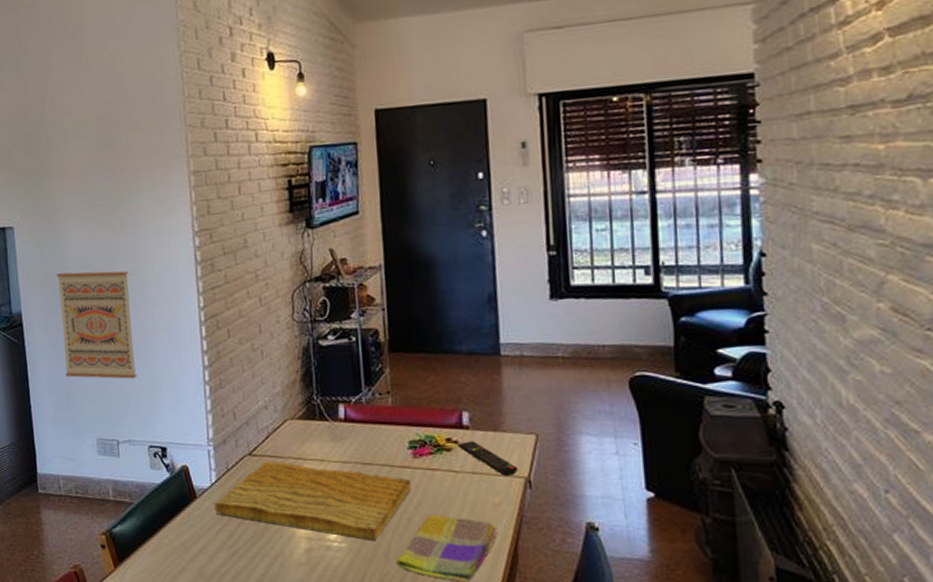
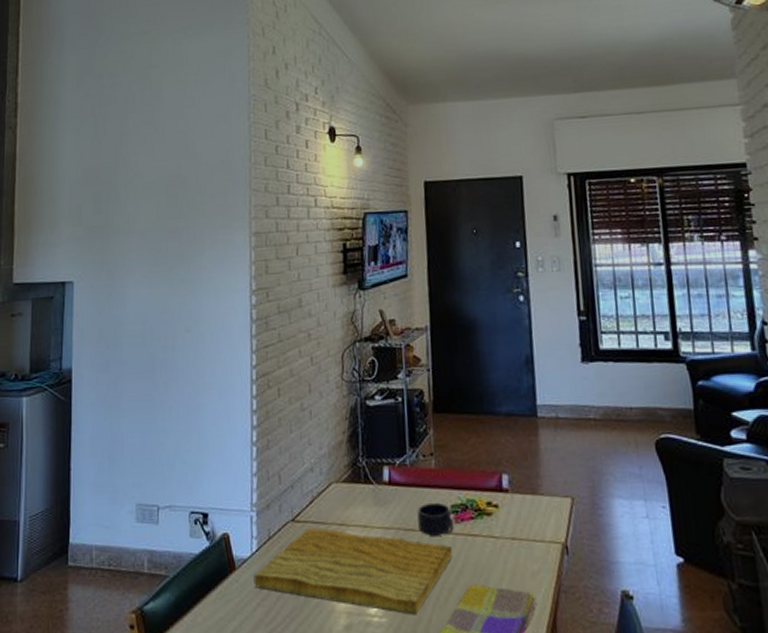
wall art: present [57,271,138,379] -> none [110,327,184,440]
mug: none [374,438,412,471] -> present [417,502,454,537]
remote control: present [457,441,518,477] -> none [497,505,556,542]

